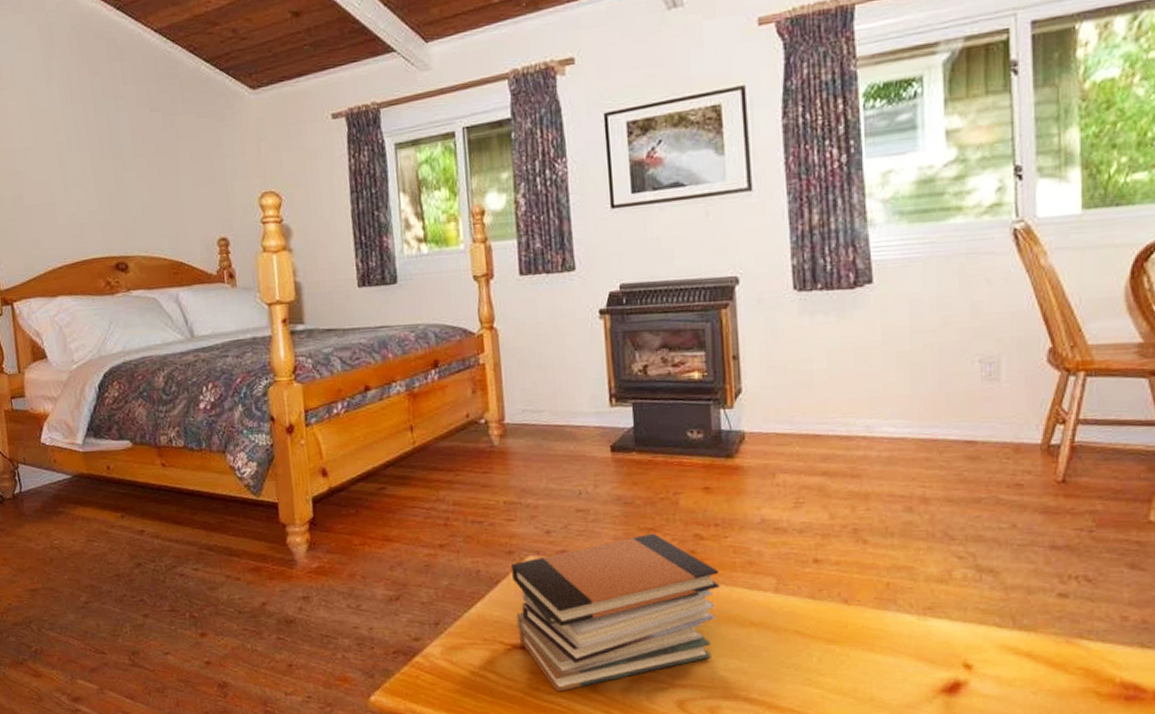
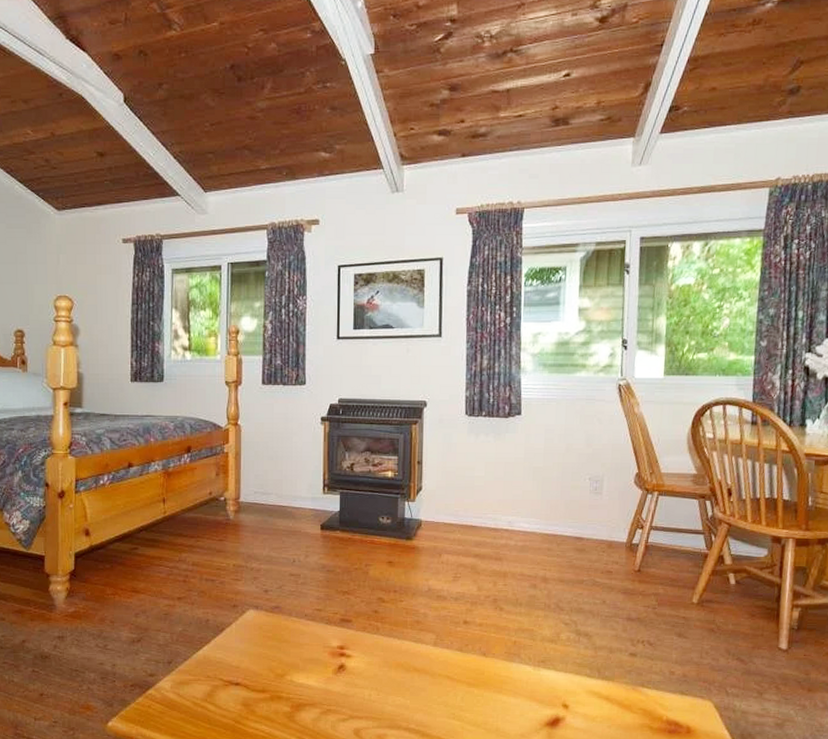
book stack: present [511,533,720,692] -> none [234,595,395,721]

